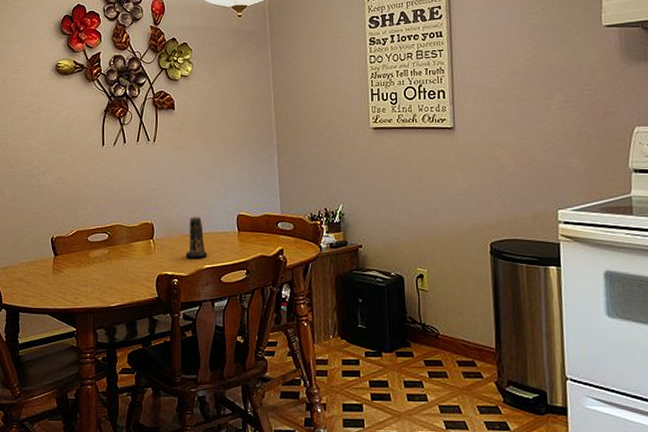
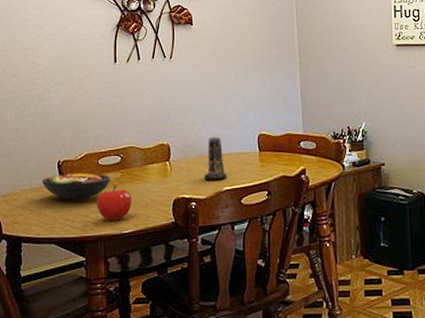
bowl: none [37,249,100,274] -> present [41,173,111,200]
fruit: none [86,261,119,294] -> present [97,185,132,220]

